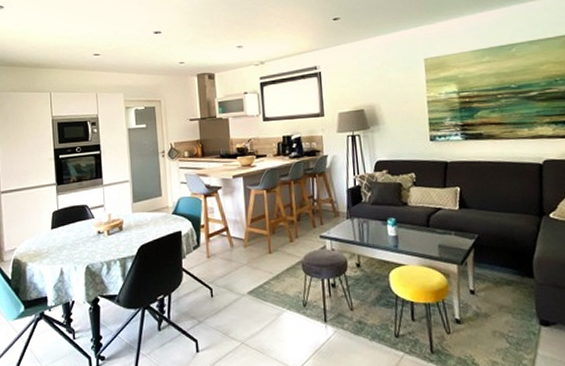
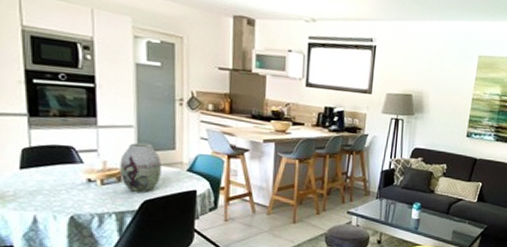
vase: none [121,193,152,238] -> present [120,142,161,192]

